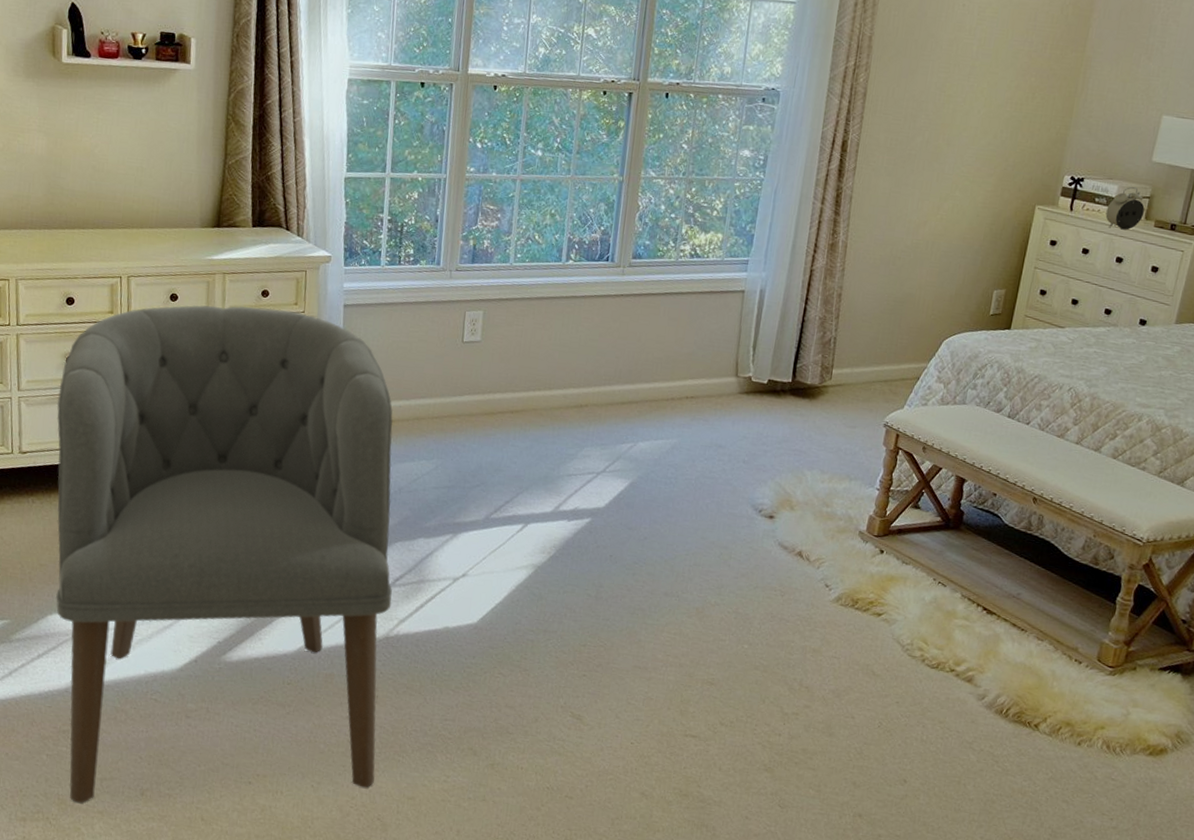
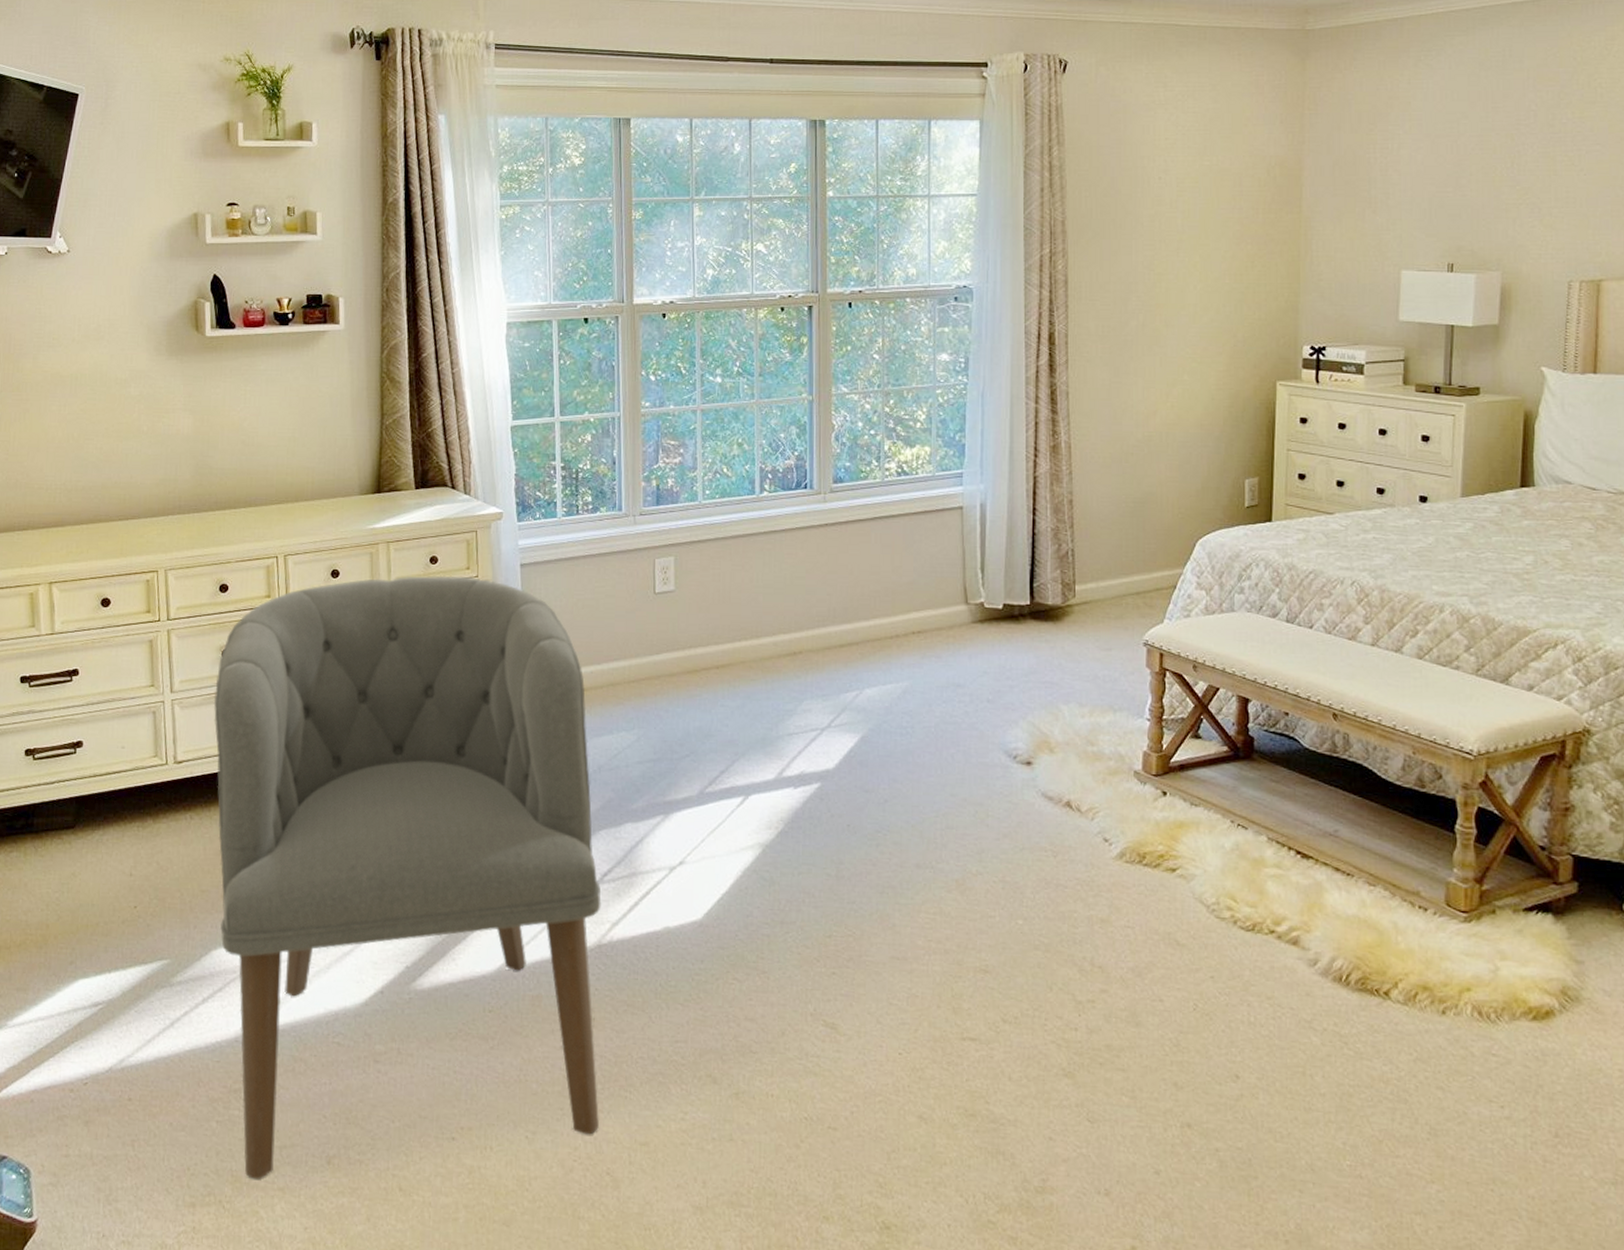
alarm clock: present [1105,187,1145,230] -> none [1357,351,1401,399]

